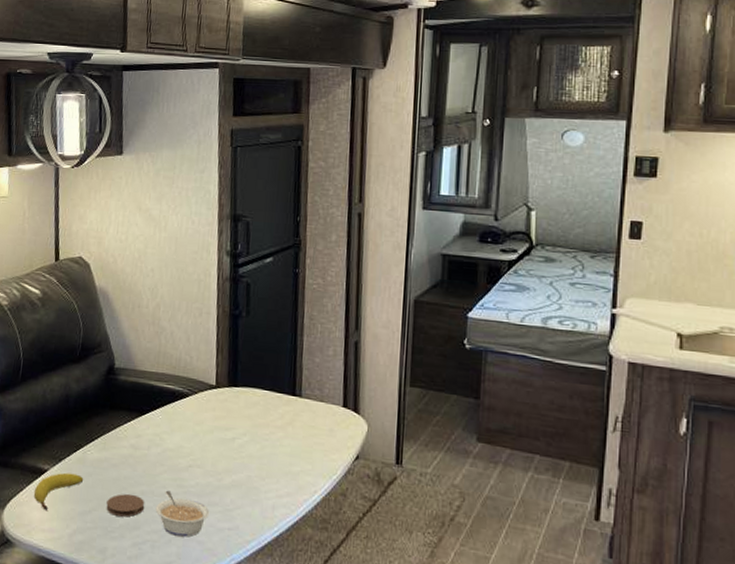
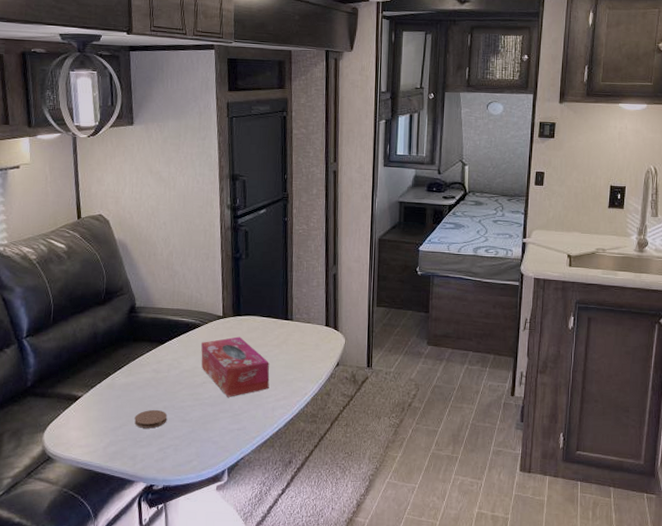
fruit: present [33,472,84,512] -> none [70,397,114,431]
legume: present [155,490,210,537] -> none [176,403,222,439]
tissue box: none [187,412,271,487] -> present [200,336,270,397]

